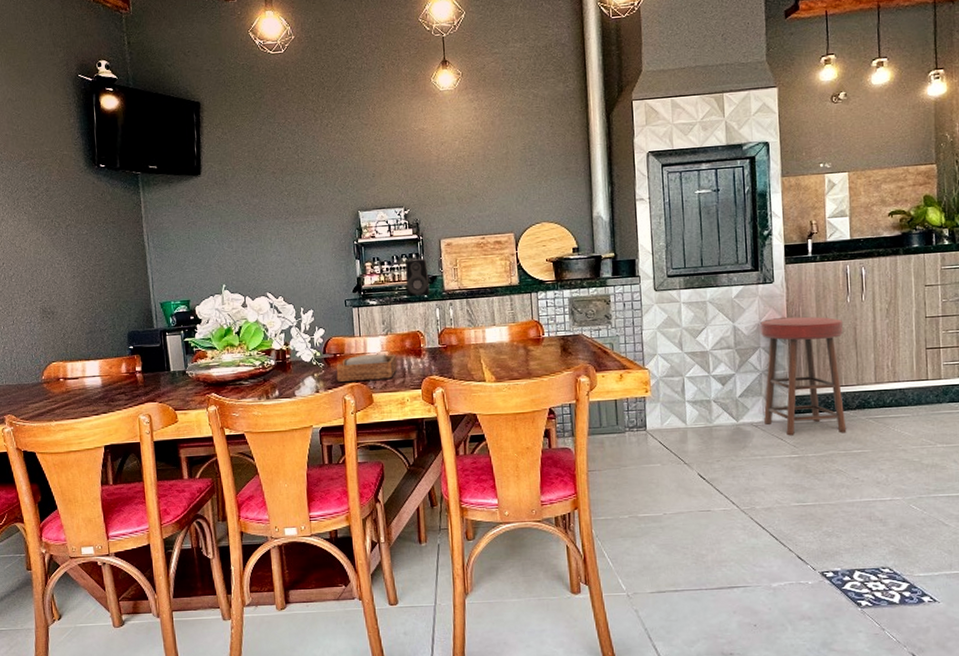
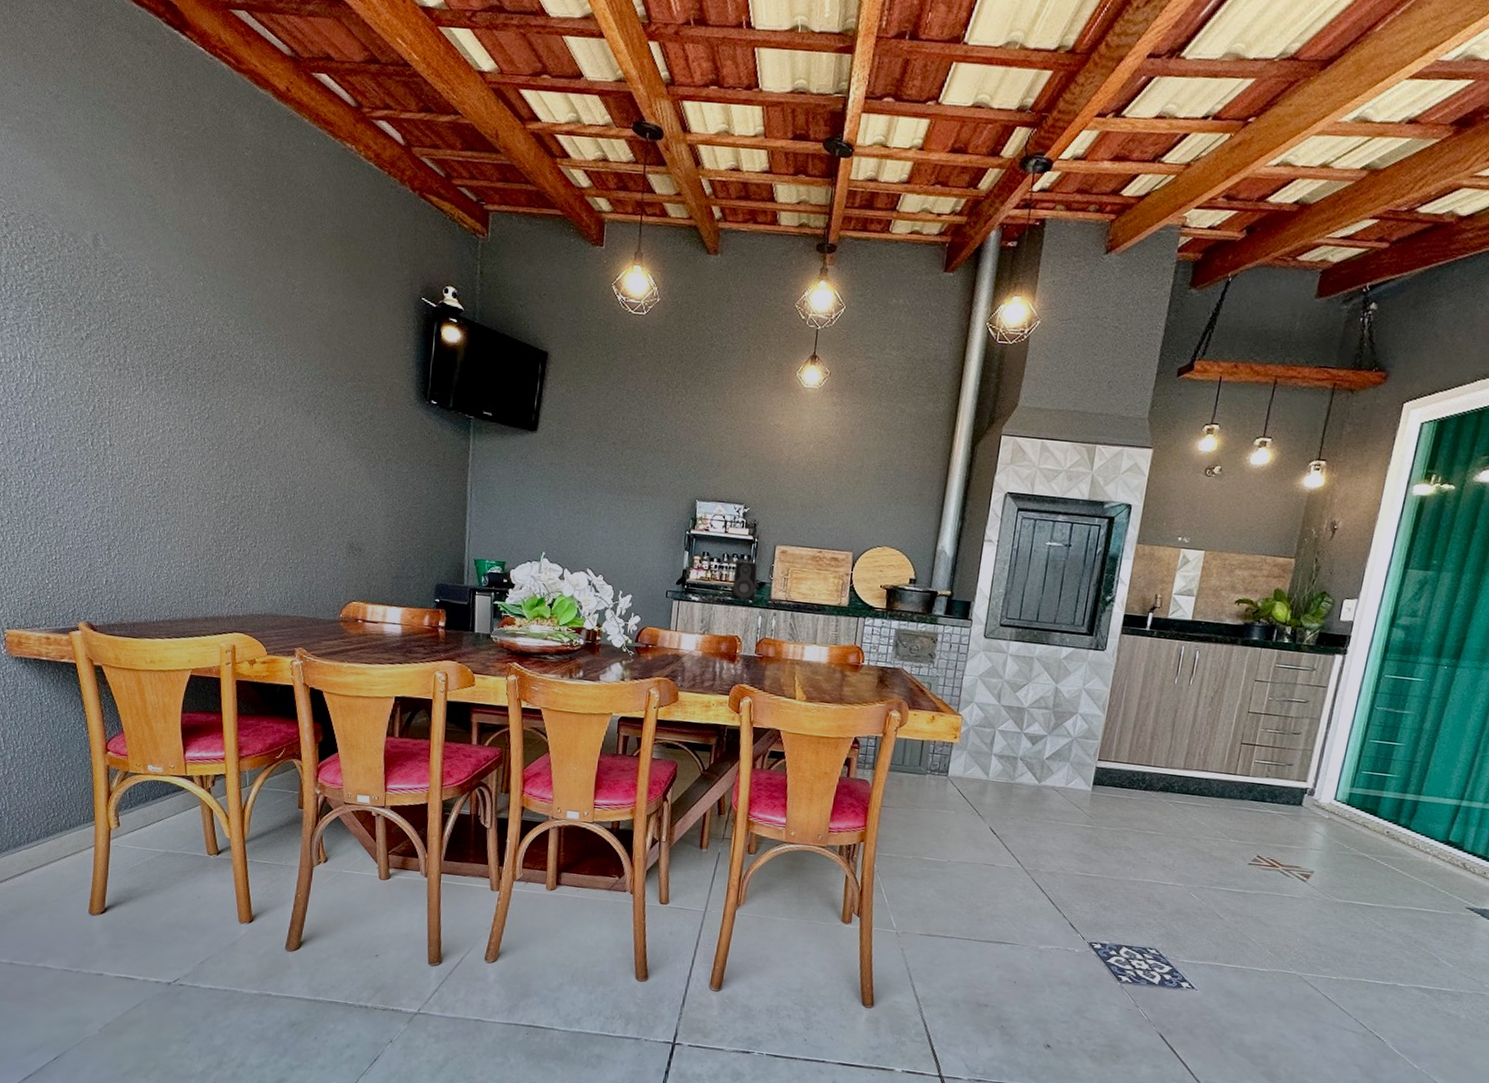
napkin holder: present [336,354,398,383] -> none [644,650,710,680]
bar stool: present [760,316,847,436] -> none [1066,686,1165,813]

